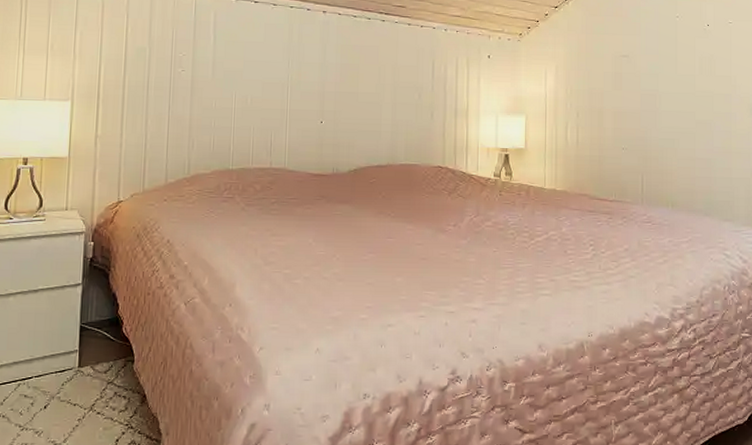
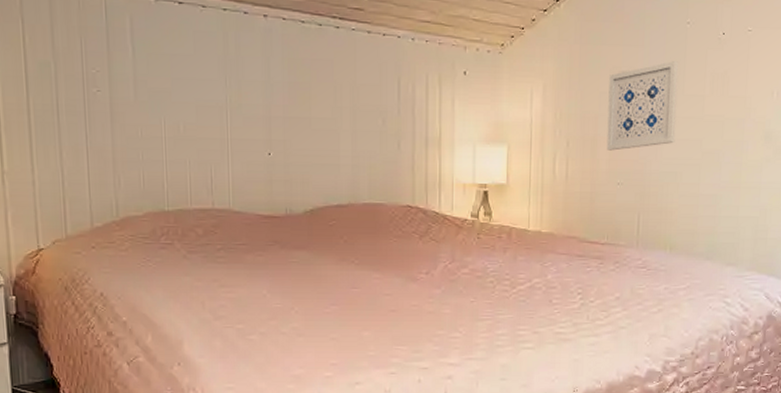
wall art: none [611,47,671,121] -> present [606,61,679,151]

